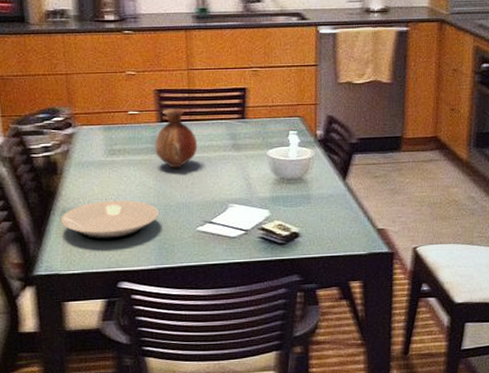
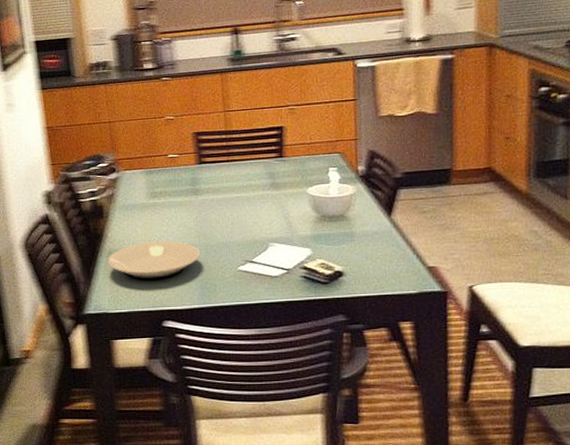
vase: present [154,108,198,169] -> none [193,150,237,209]

